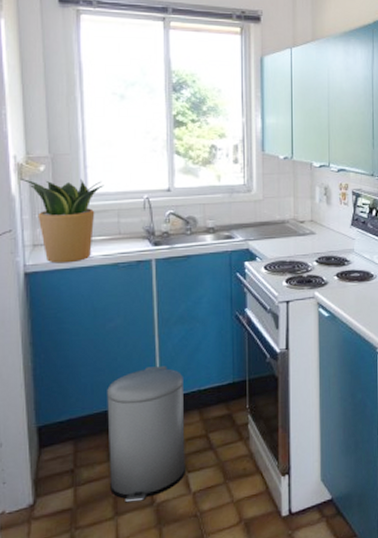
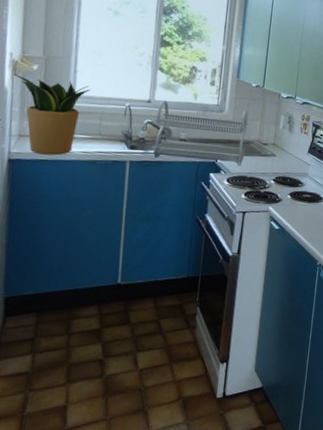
pedal bin: present [107,366,185,503] -> none [65,255,143,372]
dish rack: none [175,186,281,252] -> present [152,100,248,166]

